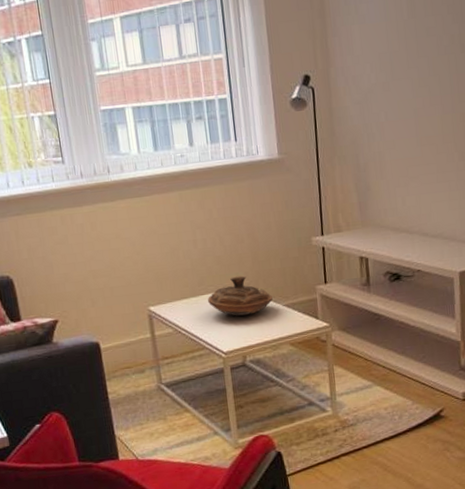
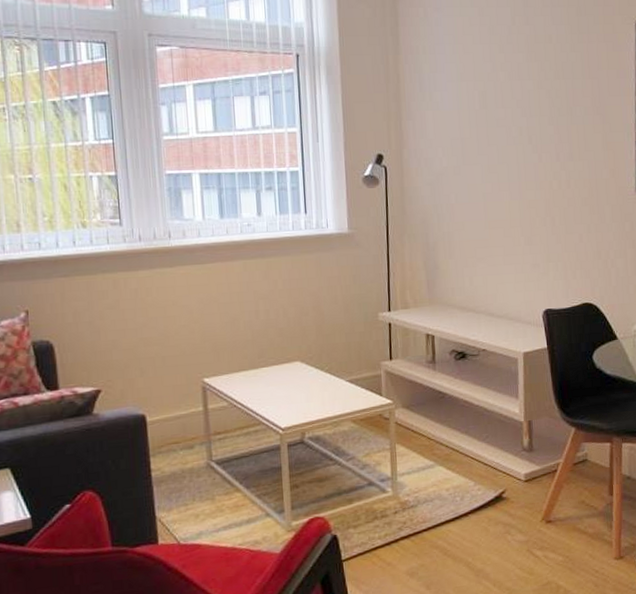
decorative bowl: present [208,275,273,316] -> none [267,349,336,391]

